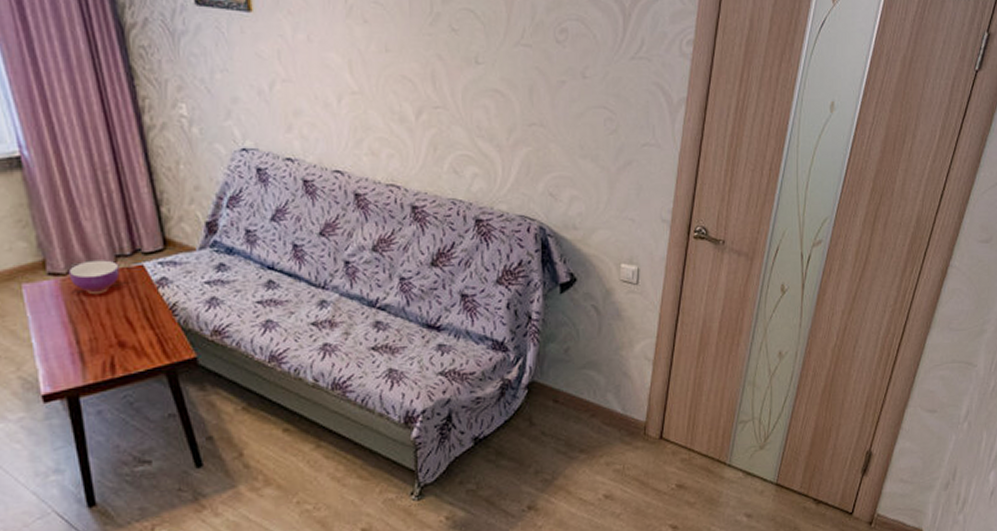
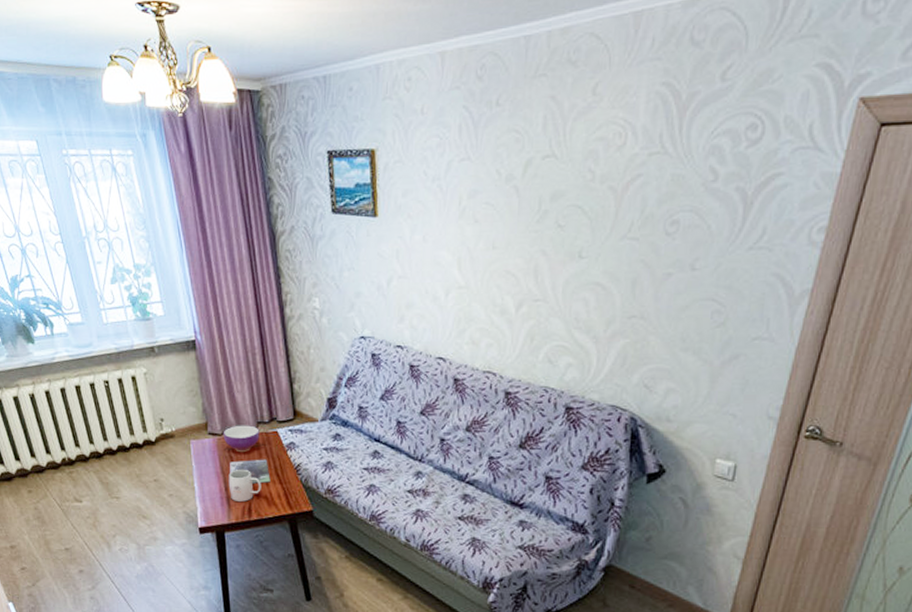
magazine: none [79,300,138,332] -> present [229,459,270,484]
mug: none [80,314,127,356] -> present [228,469,261,502]

